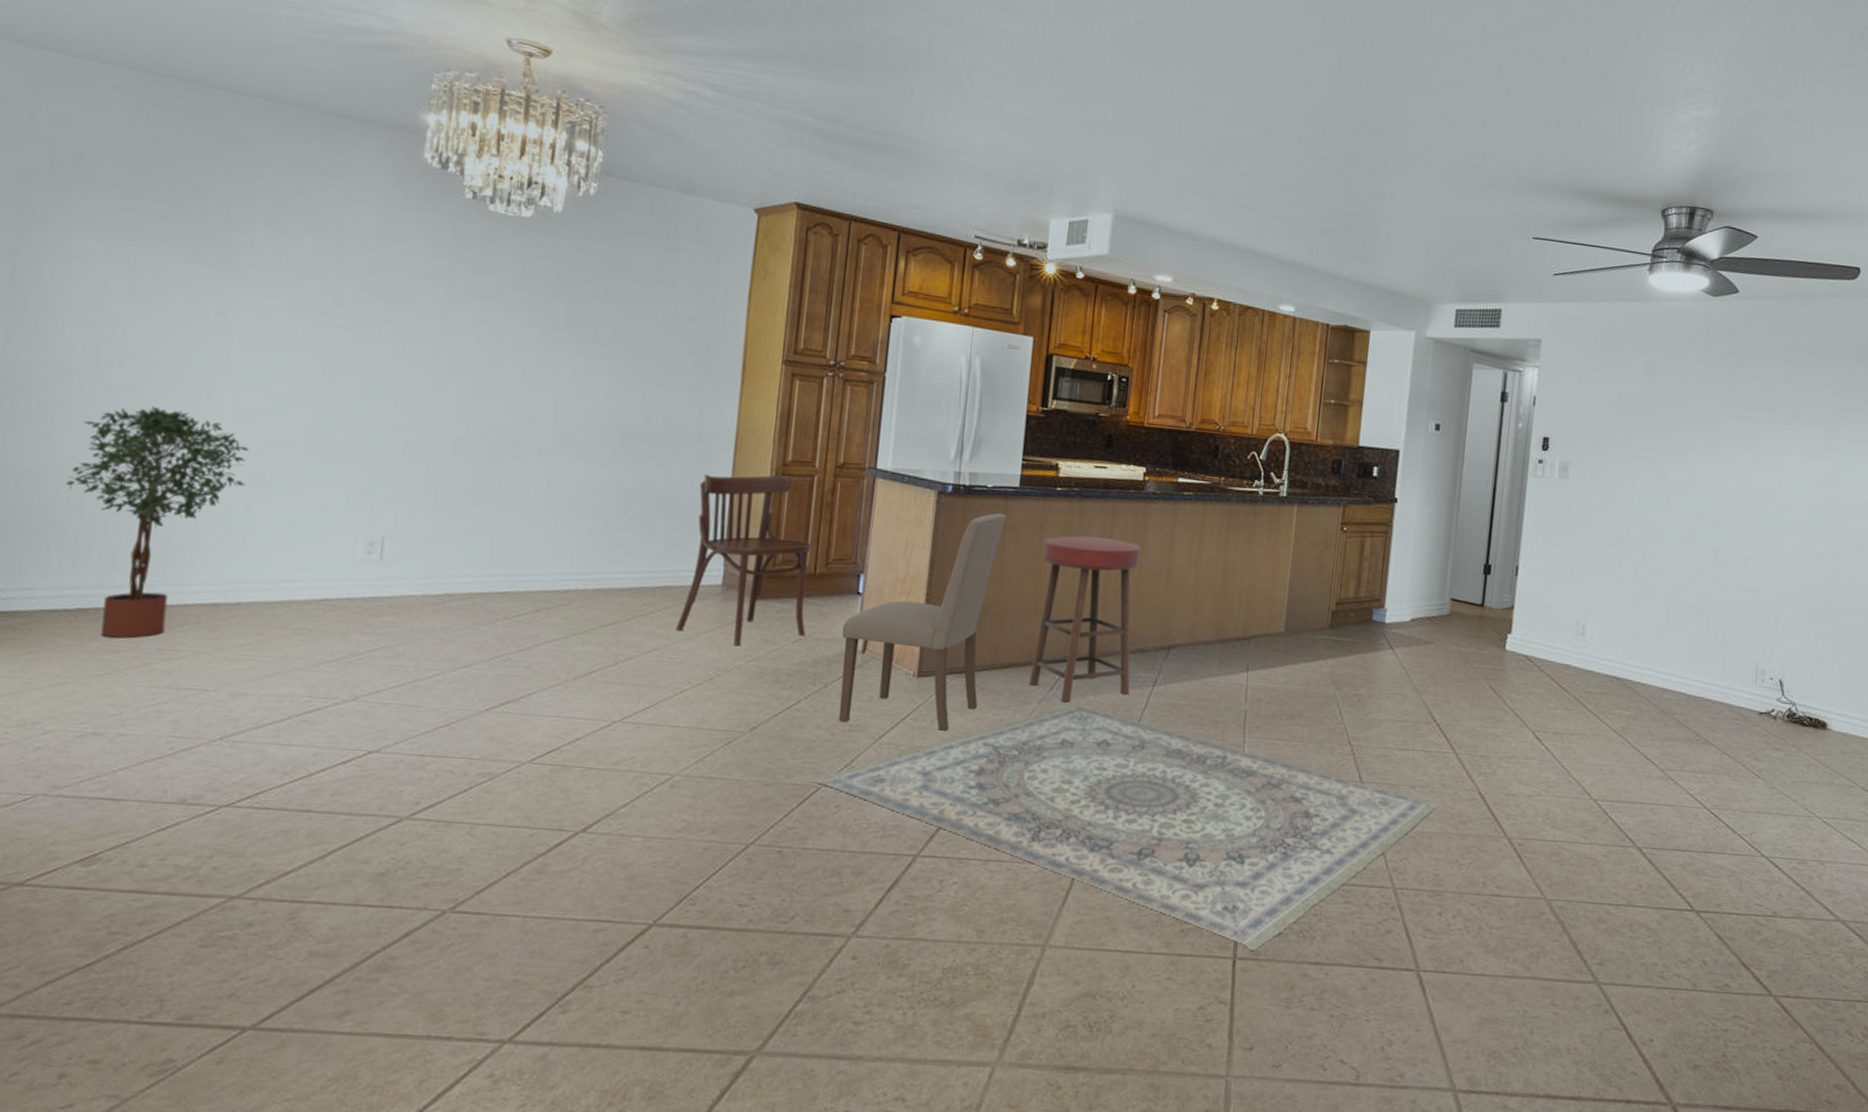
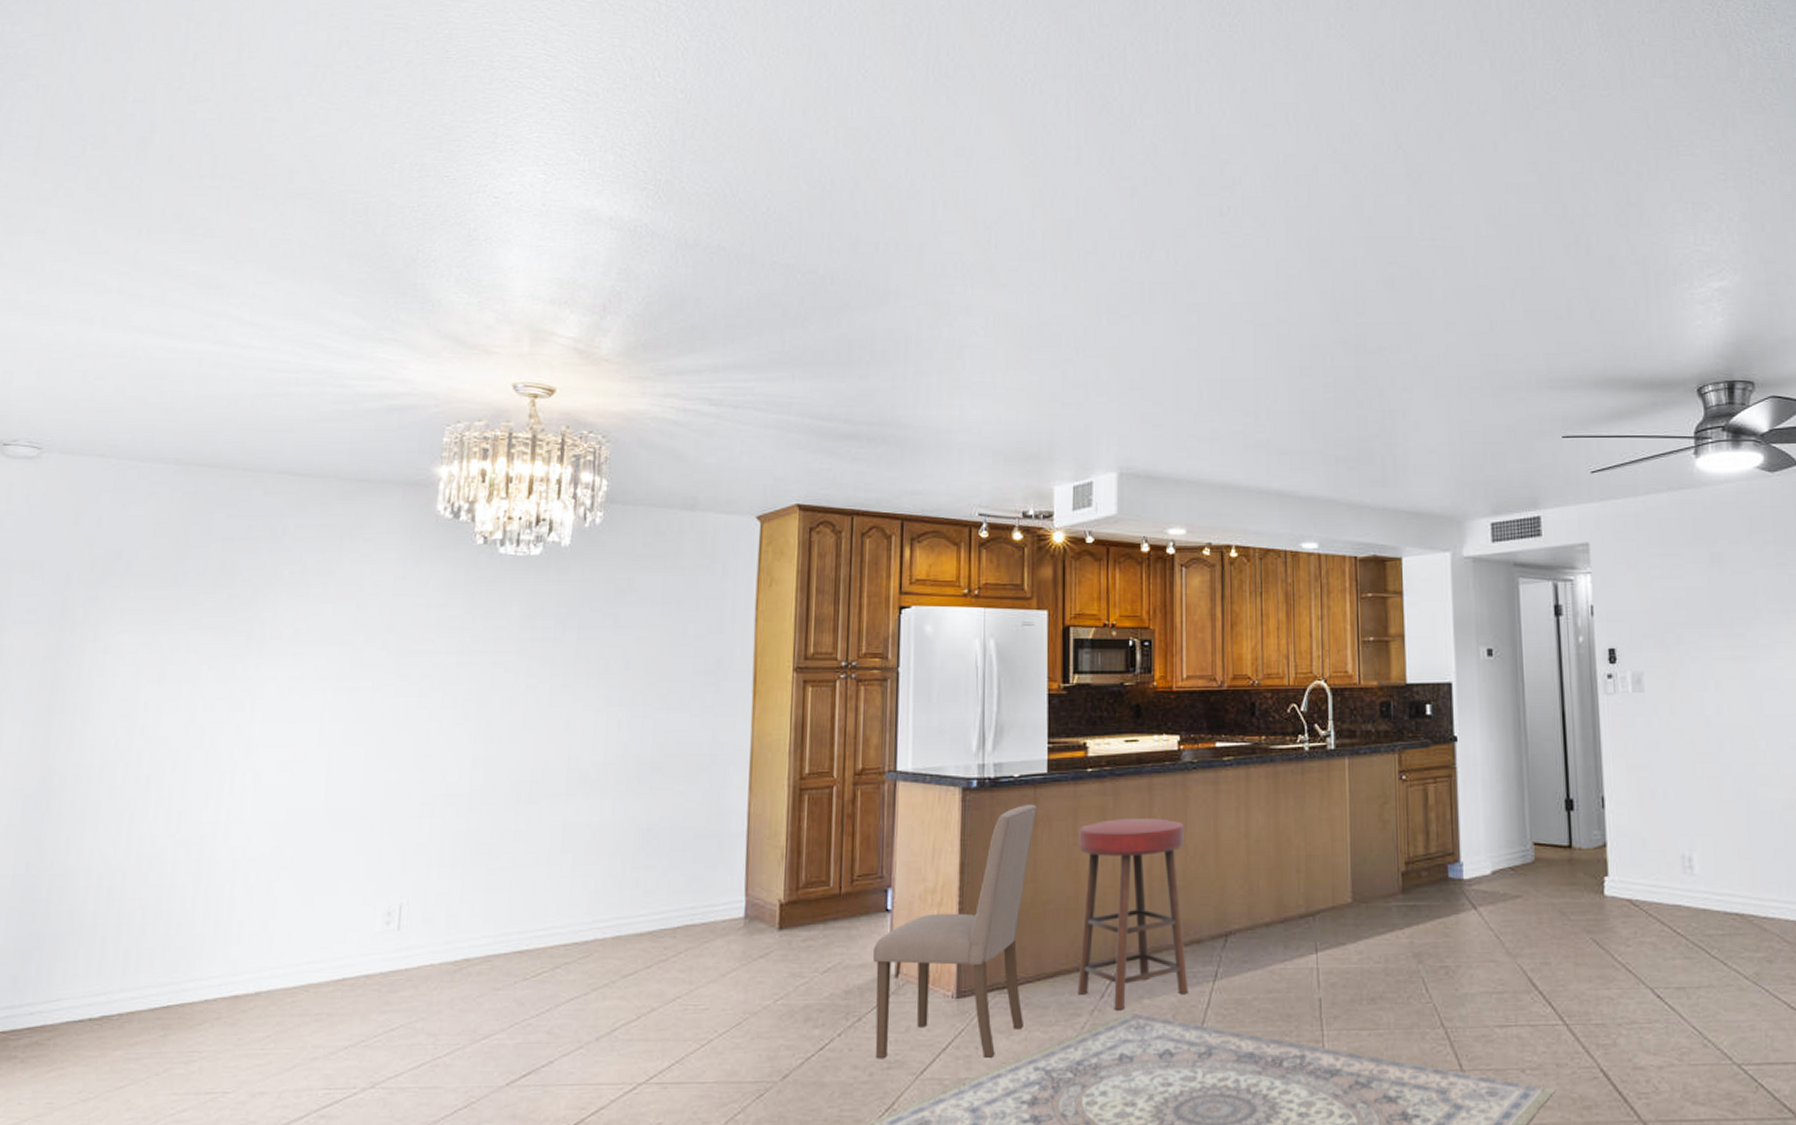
potted tree: present [65,406,249,639] -> none [94,793,270,1044]
dining chair: present [675,474,812,646] -> none [699,789,835,984]

